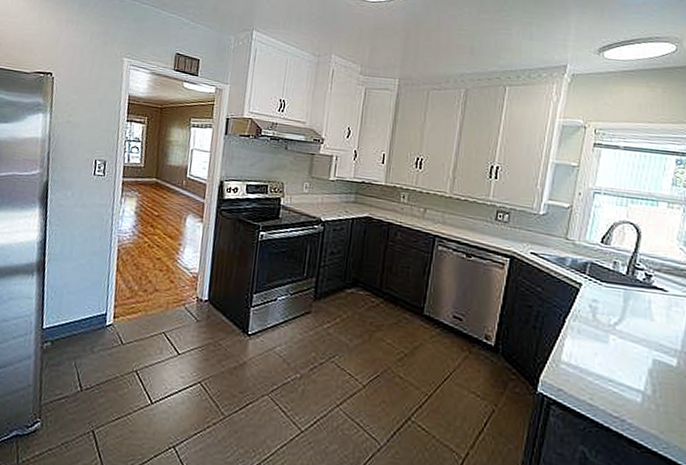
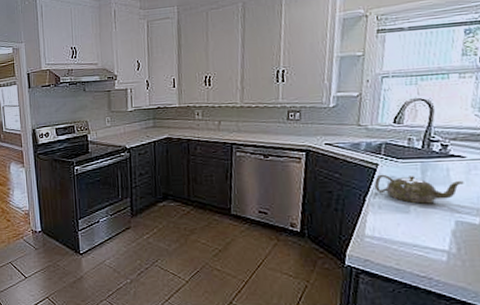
teapot: none [575,295,664,336] -> present [374,174,464,204]

